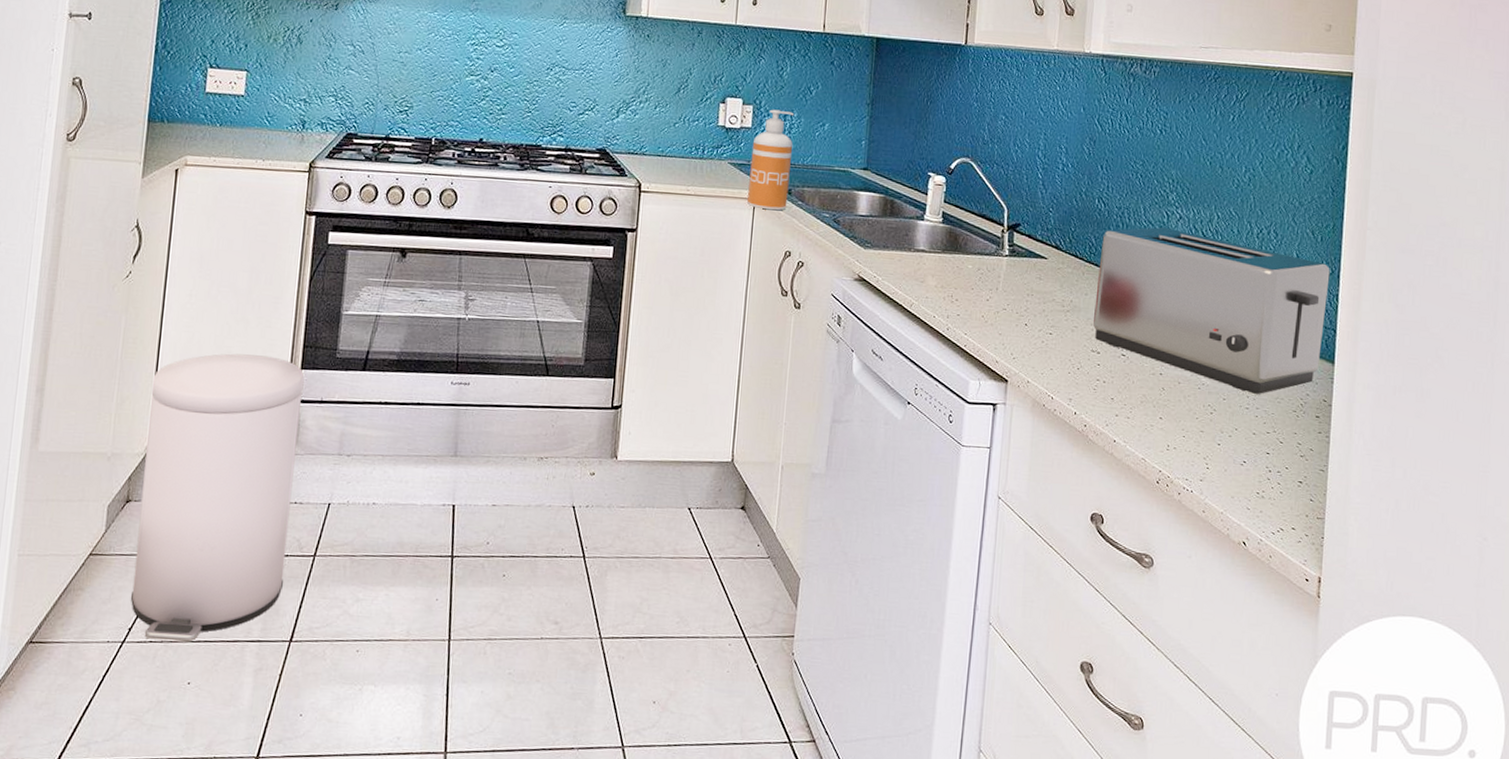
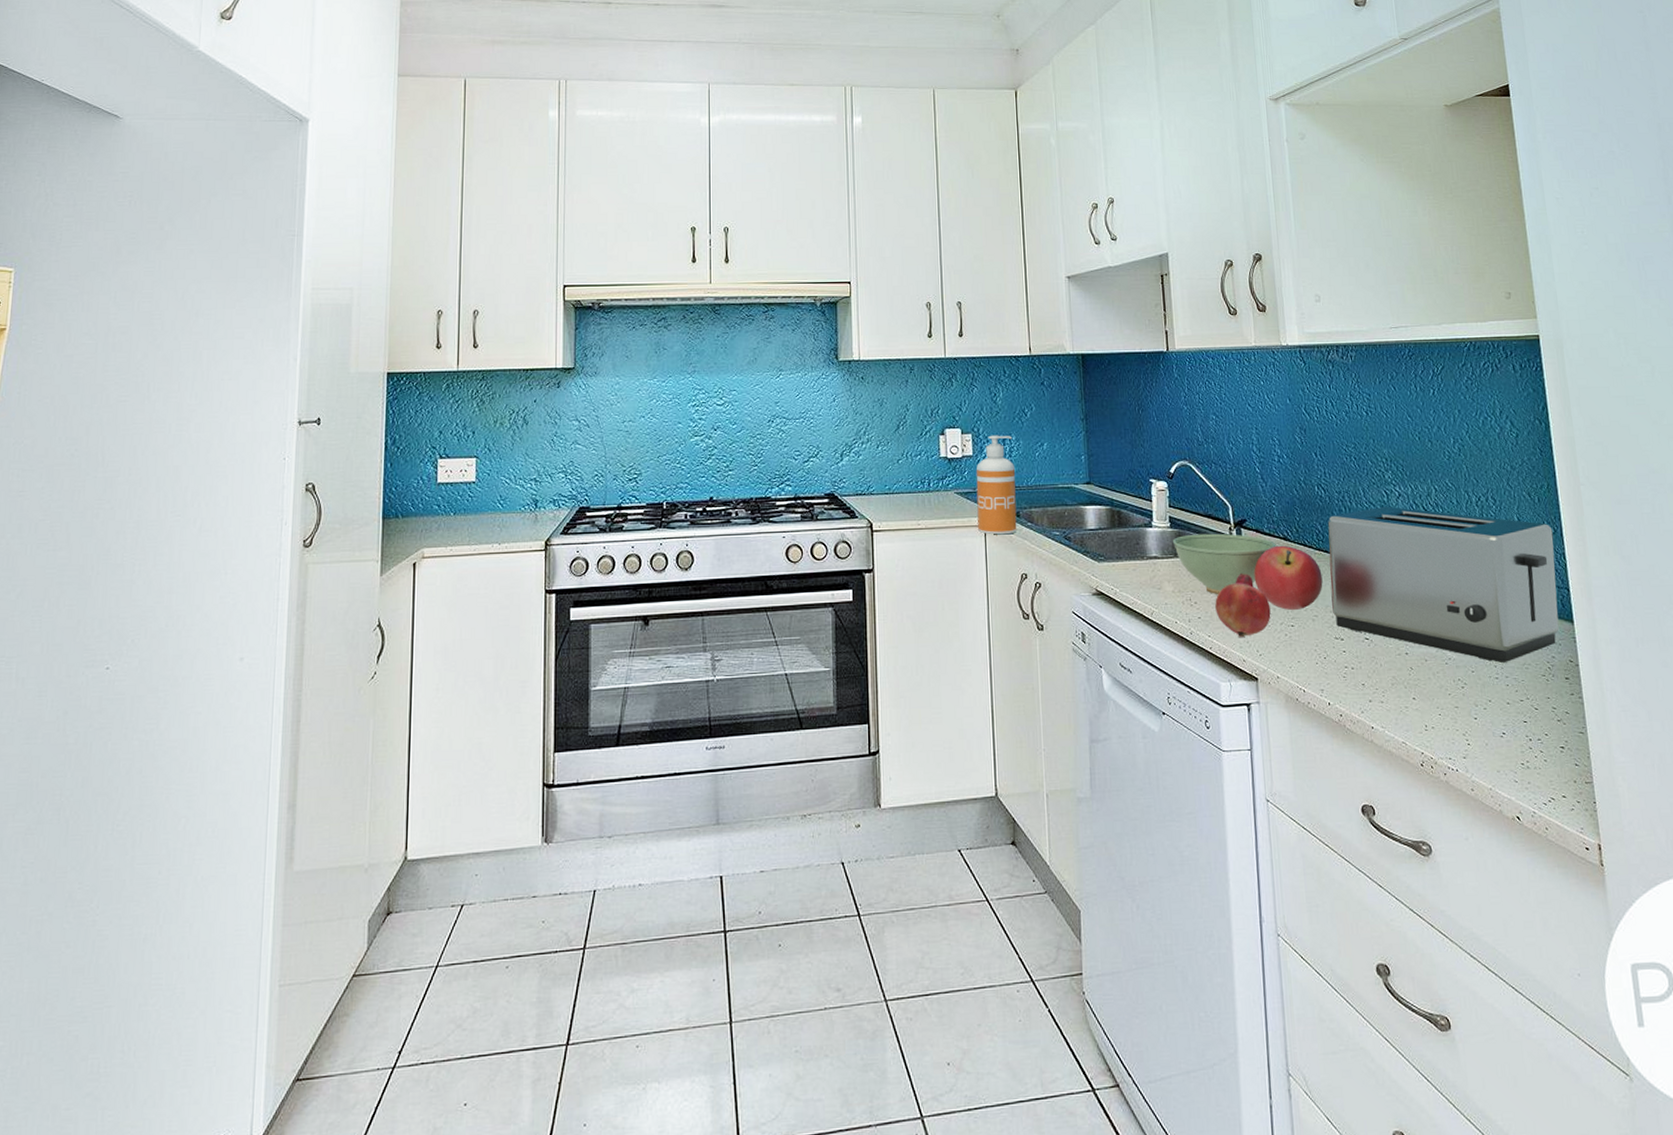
pedal bin: present [131,353,304,642] -> none [399,743,558,1061]
bowl: none [942,232,1047,295] -> present [1172,533,1277,595]
fruit: none [975,275,1032,339] -> present [1215,572,1271,637]
fruit: none [1019,253,1089,320] -> present [1254,545,1323,611]

